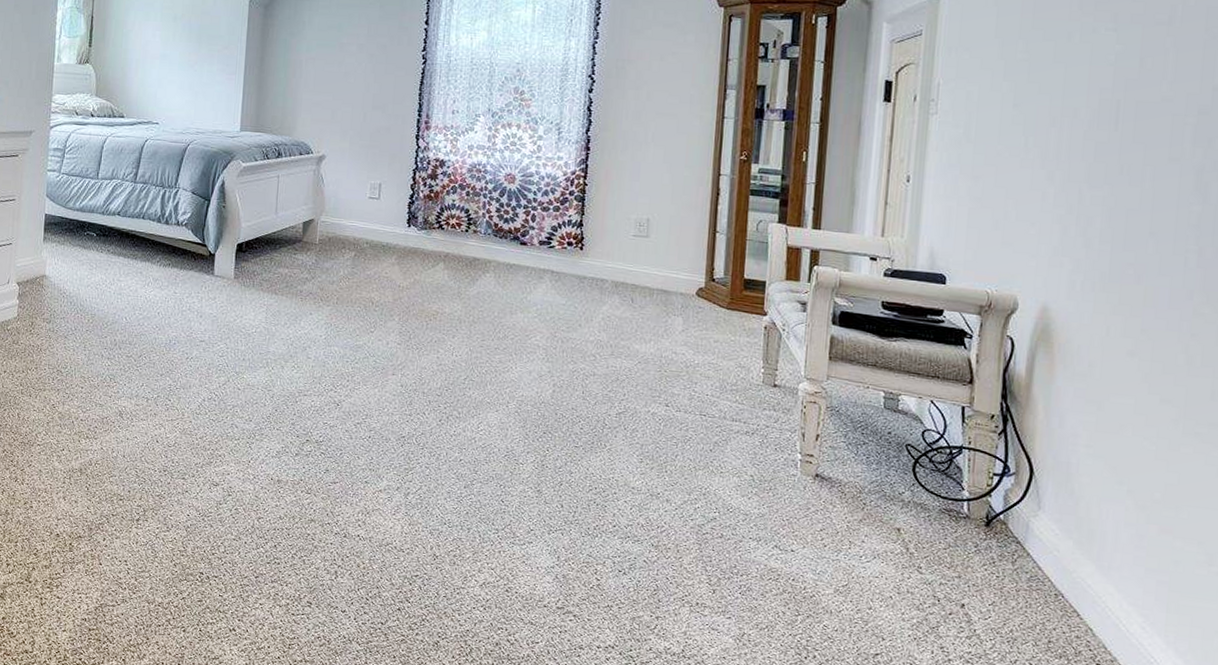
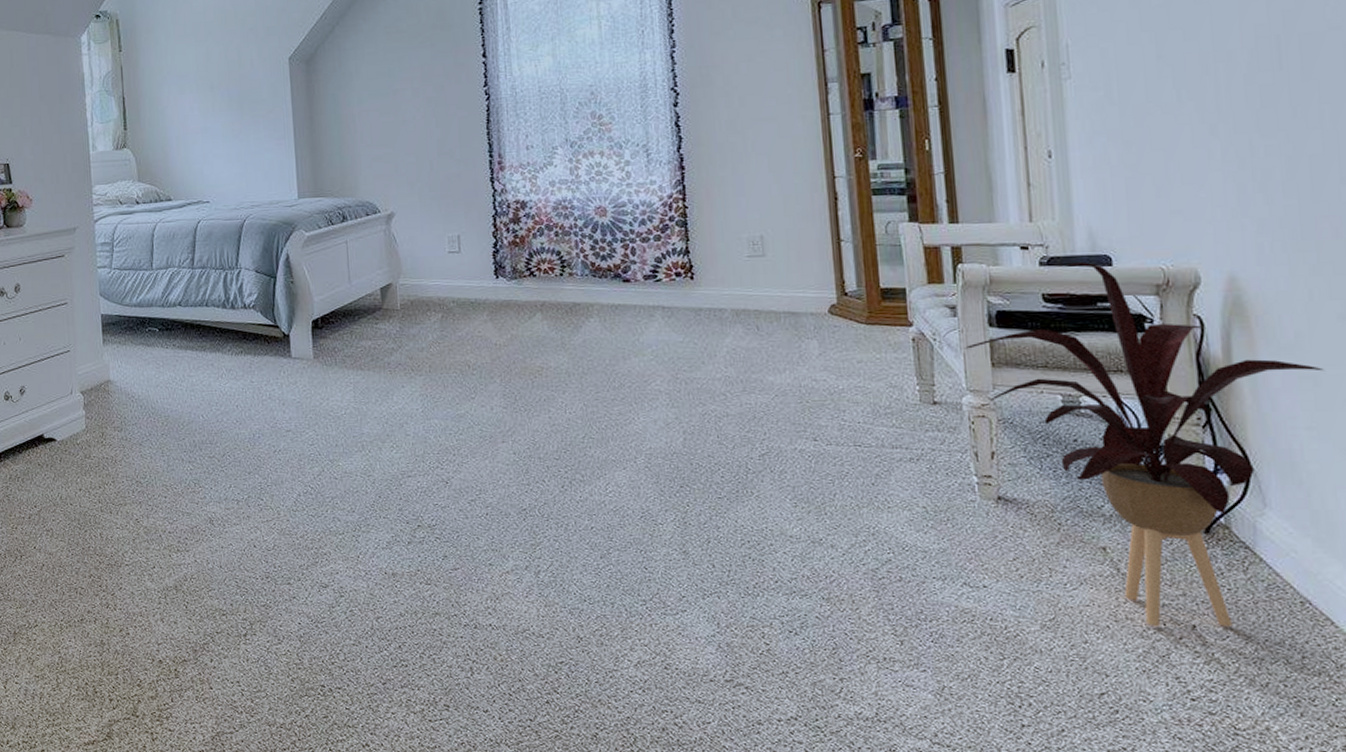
house plant: none [808,277,1109,609] -> present [965,262,1325,627]

